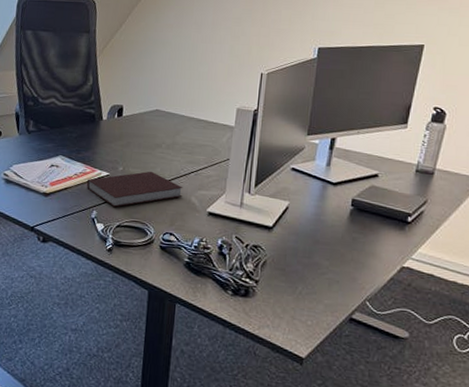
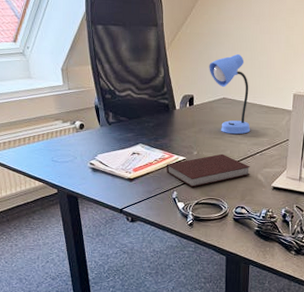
desk lamp: none [142,64,186,151] -> present [209,54,251,135]

